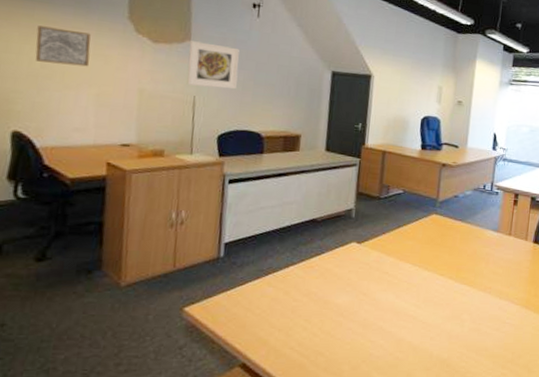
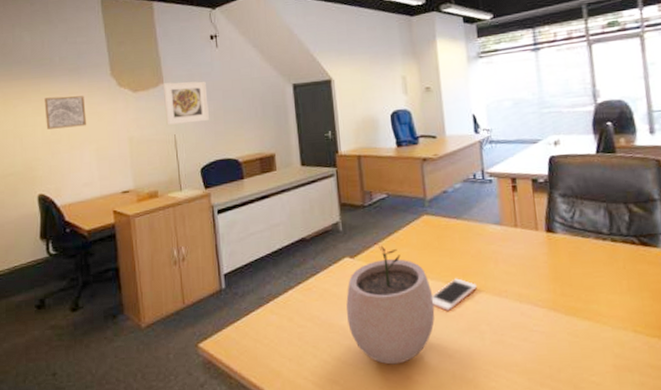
plant pot: none [343,233,427,342] -> present [346,243,435,365]
cell phone: none [425,272,467,301] -> present [432,278,477,312]

